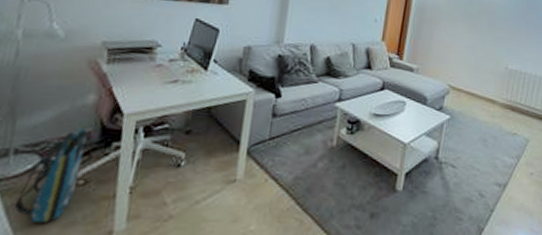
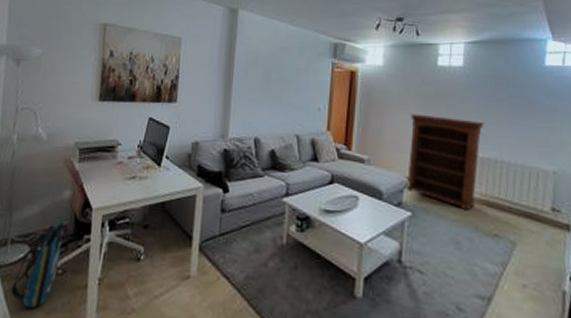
bookshelf: none [446,29,516,114] -> present [405,113,485,211]

